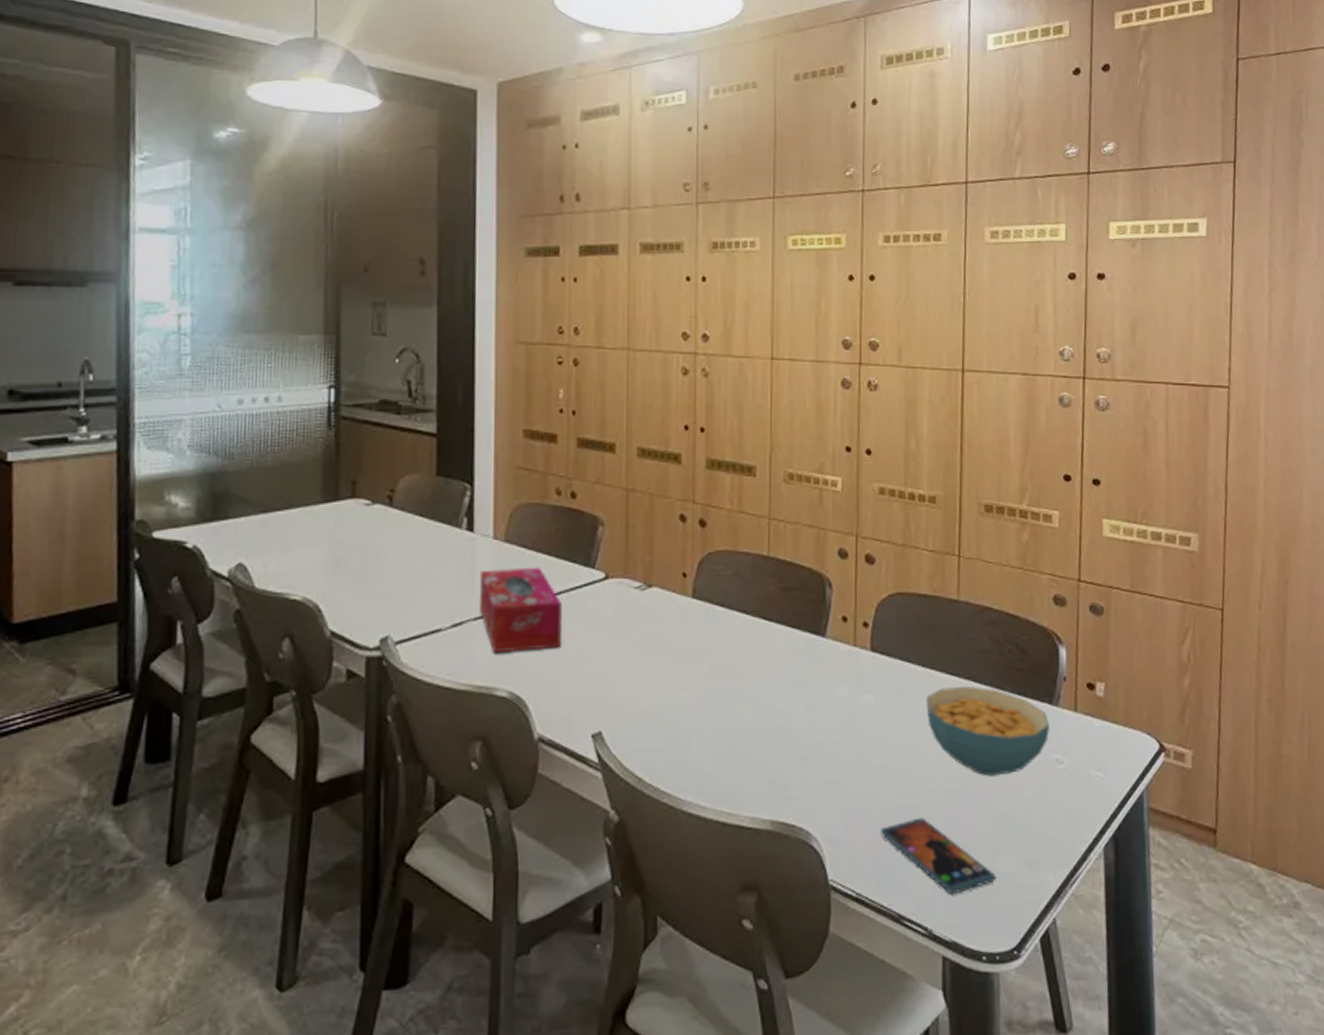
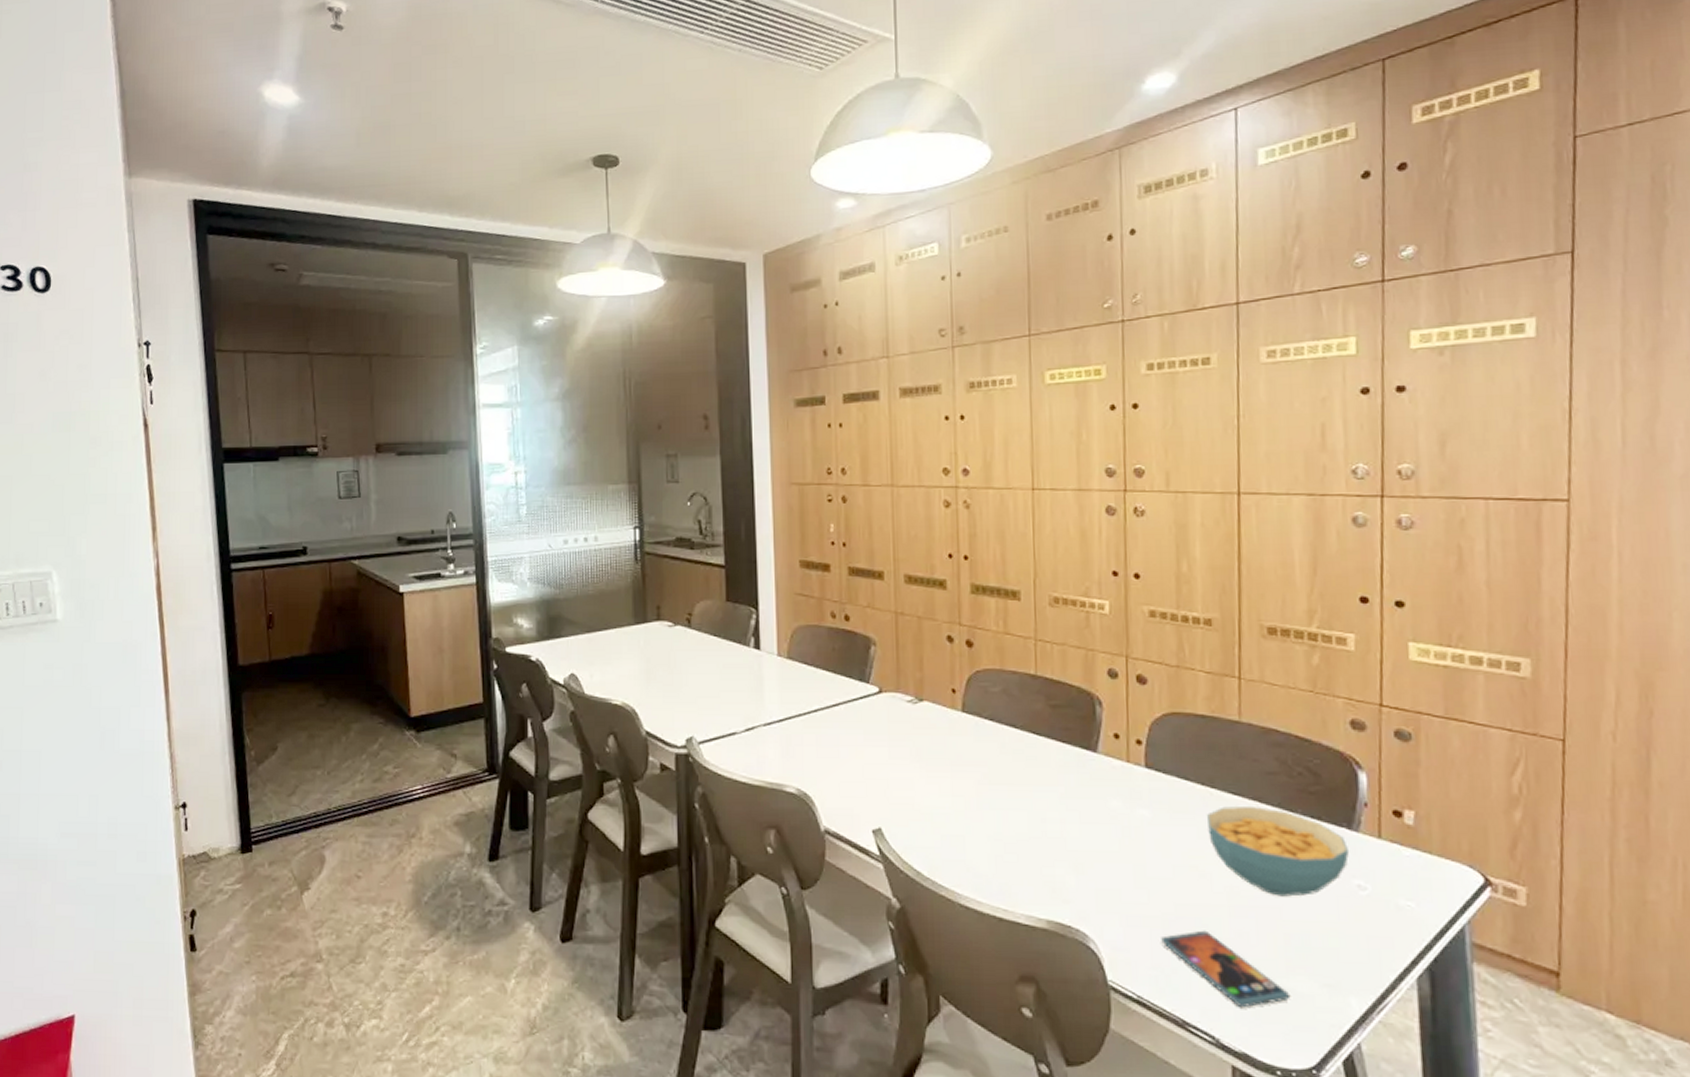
tissue box: present [479,567,562,654] -> none [767,681,841,756]

